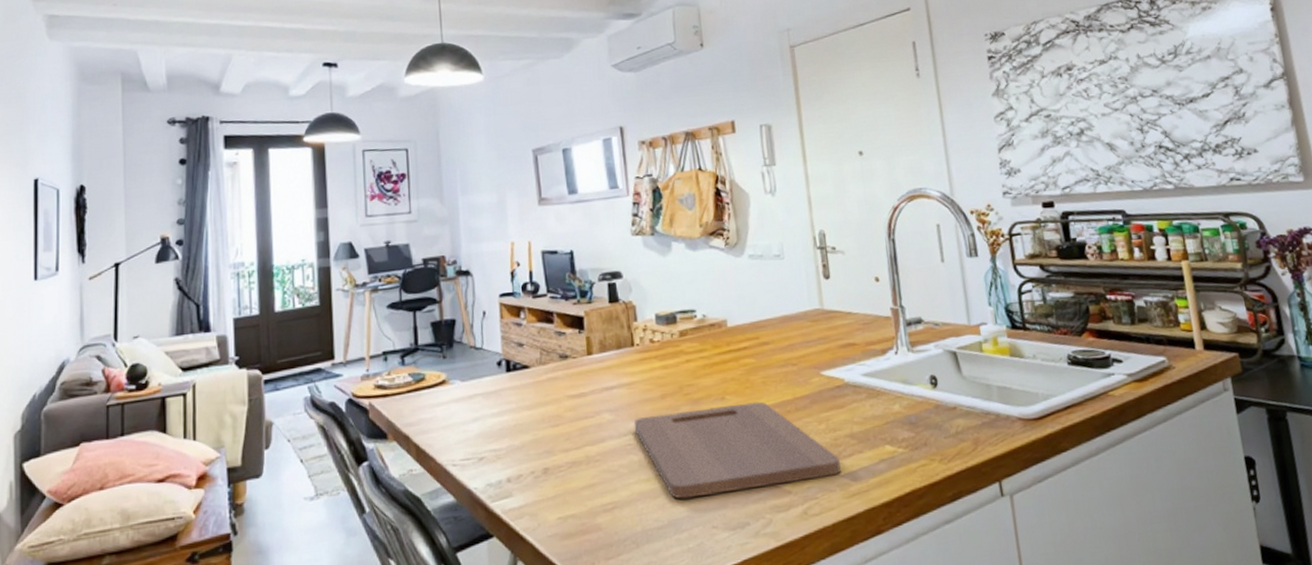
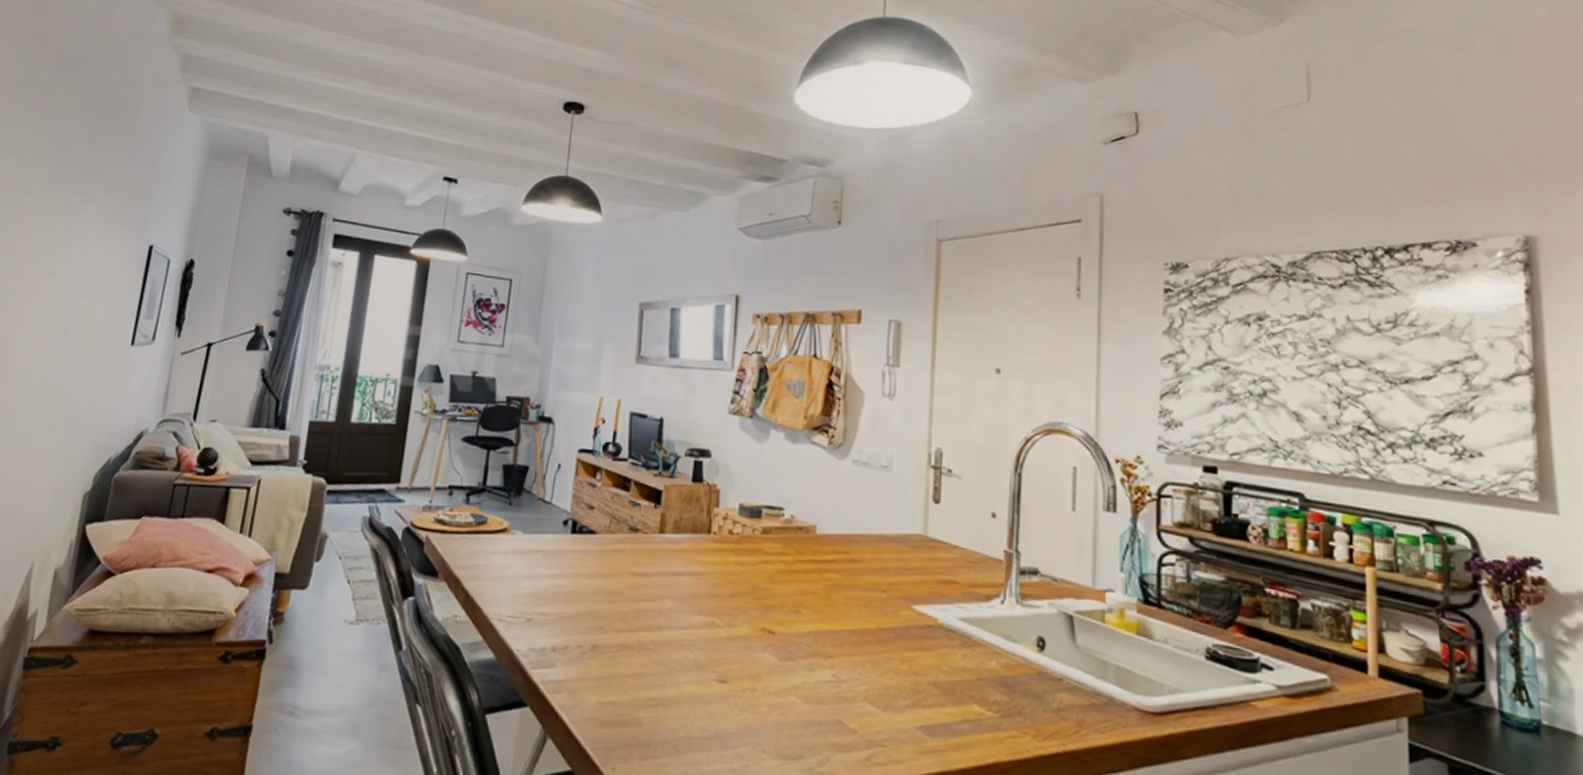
cutting board: present [633,401,841,499] -> none [695,613,917,725]

